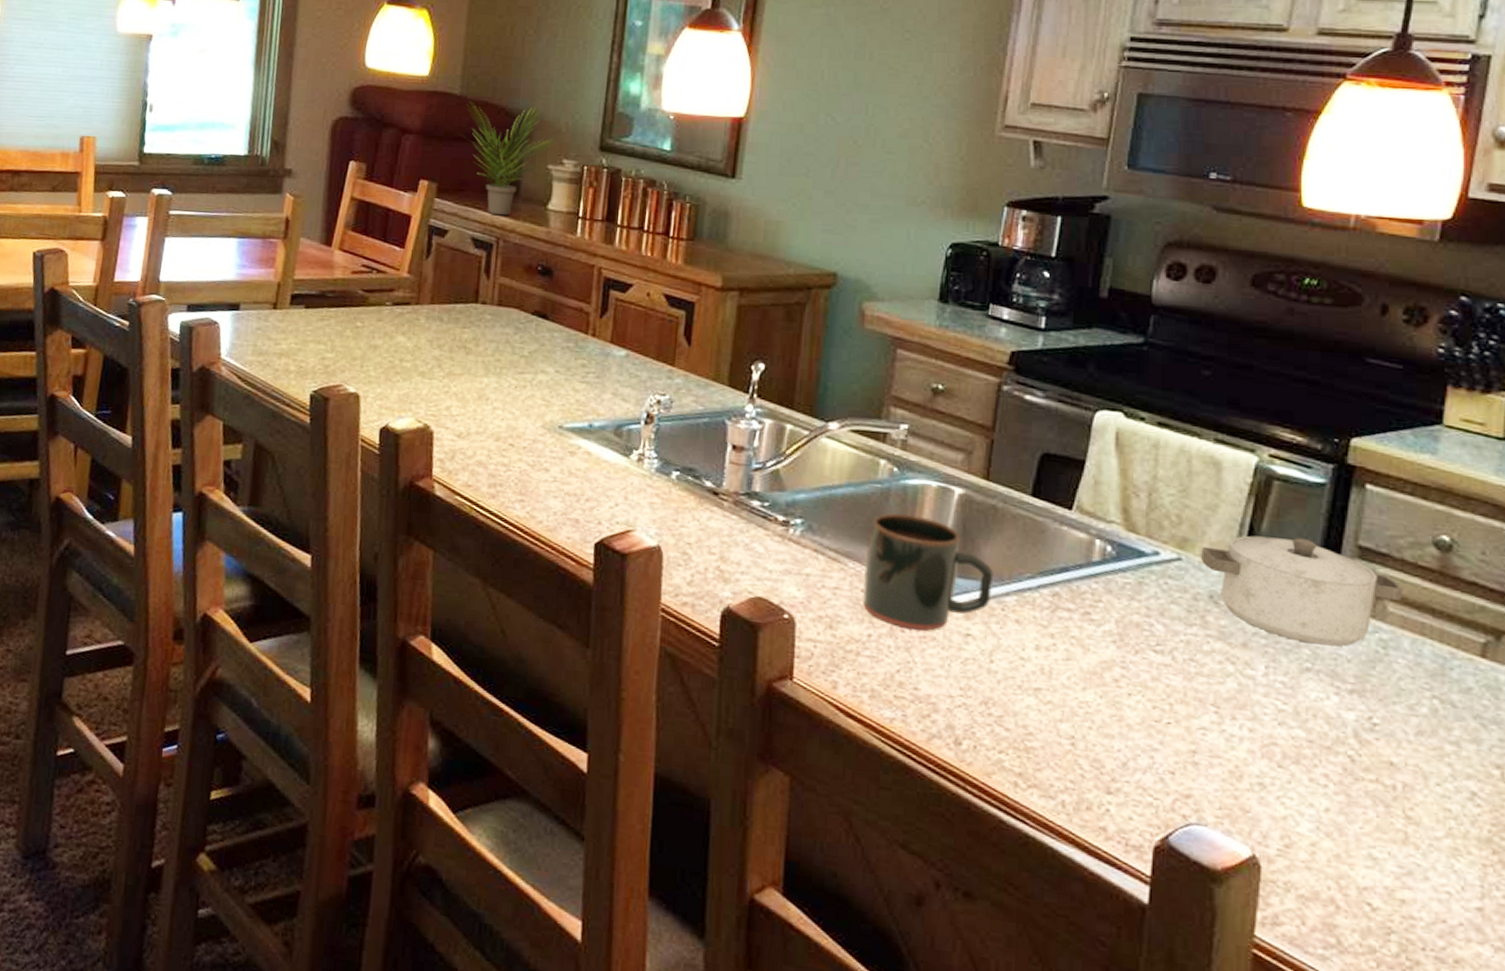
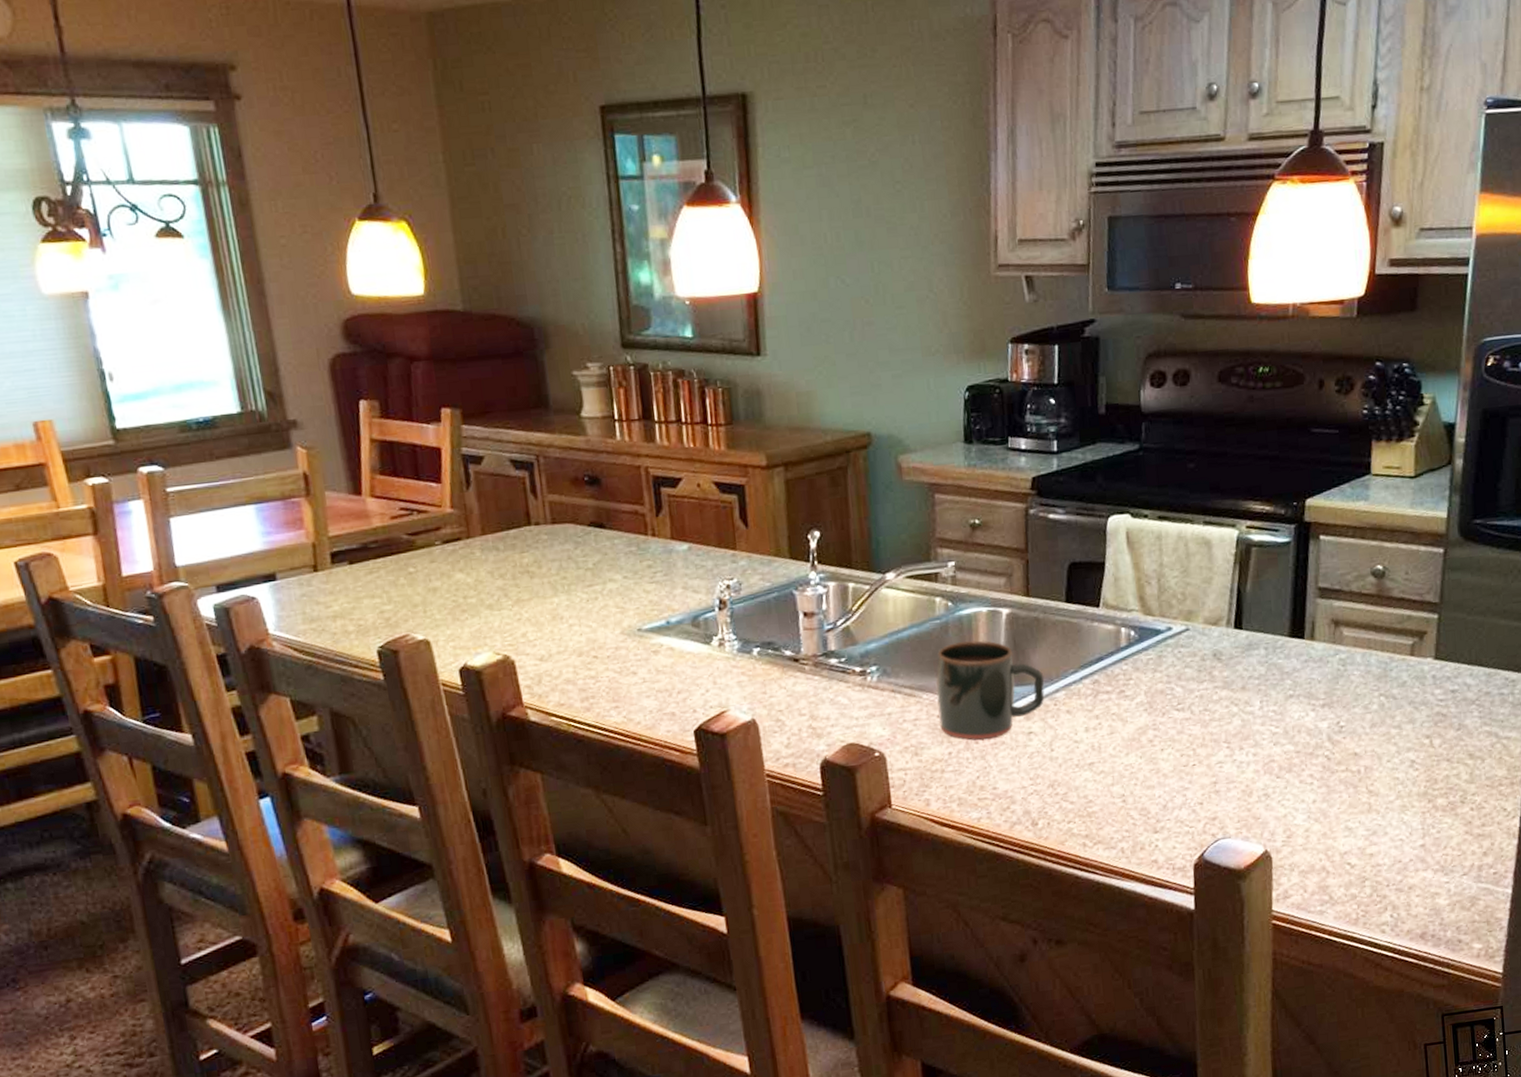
potted plant: present [461,101,558,216] -> none [472,311,577,433]
cooking pot: present [1201,535,1404,647] -> none [1203,590,1354,675]

